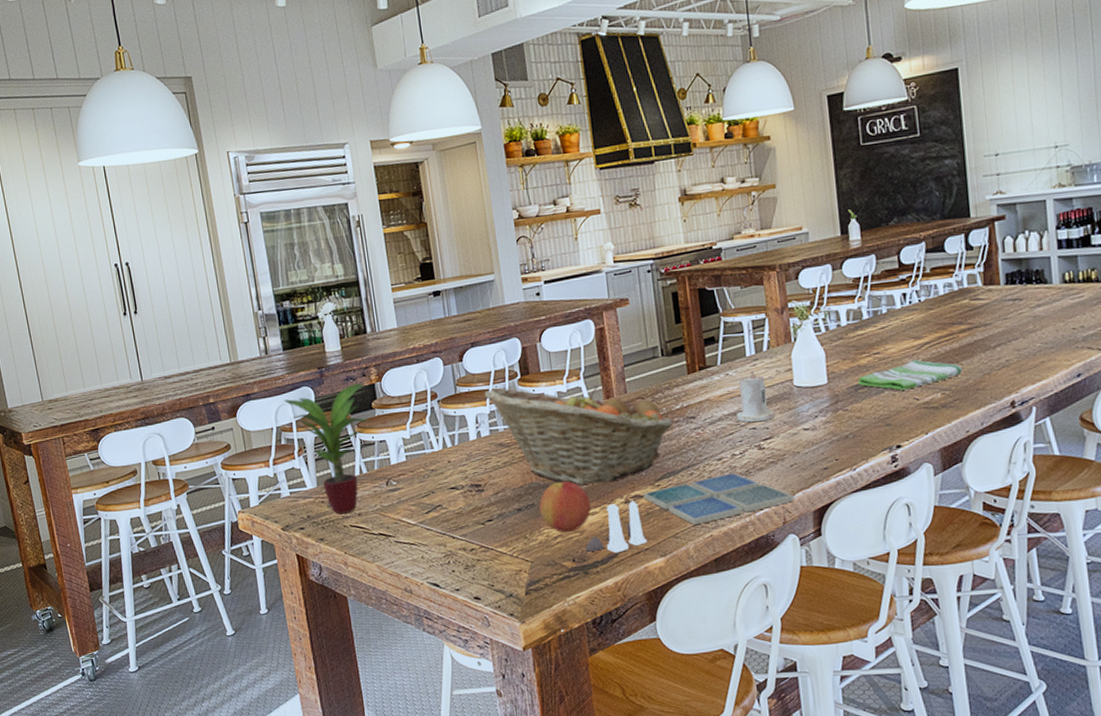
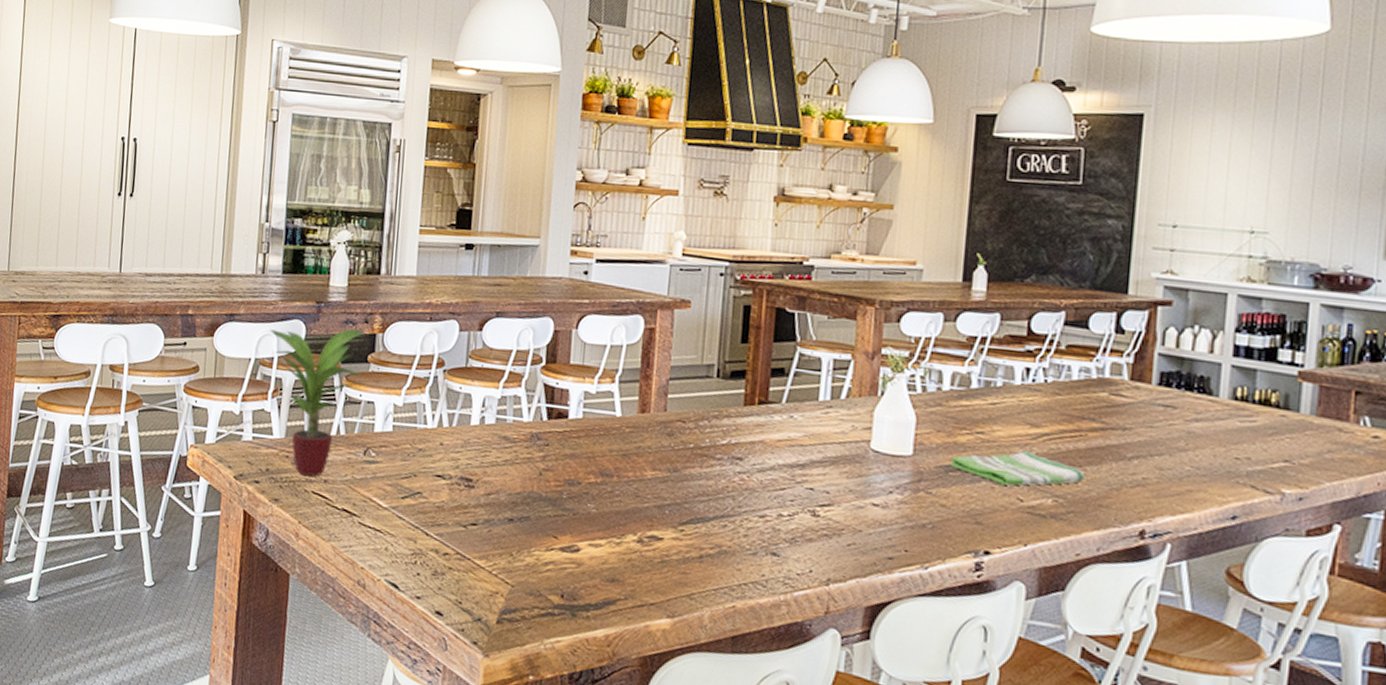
fruit basket: present [484,385,673,485] -> none [499,371,714,513]
apple: present [539,480,591,533] -> none [534,496,597,562]
salt and pepper shaker set: present [585,501,647,554] -> none [579,539,655,601]
drink coaster: present [642,472,794,525] -> none [660,534,845,590]
candle: present [736,371,776,423] -> none [792,419,842,483]

